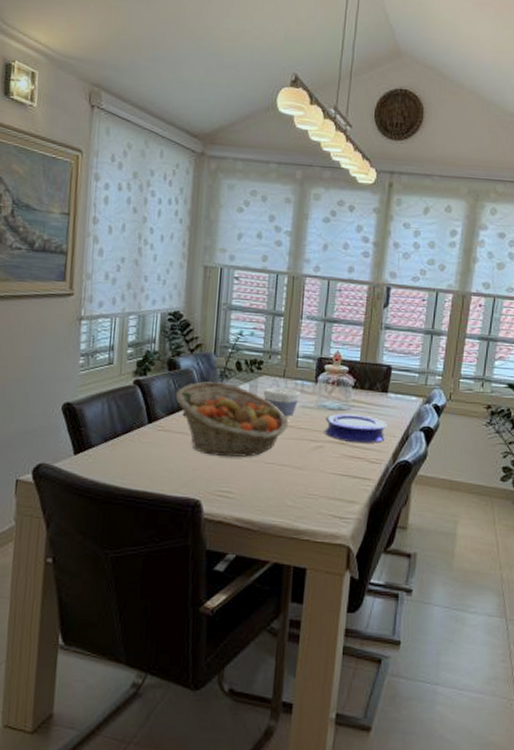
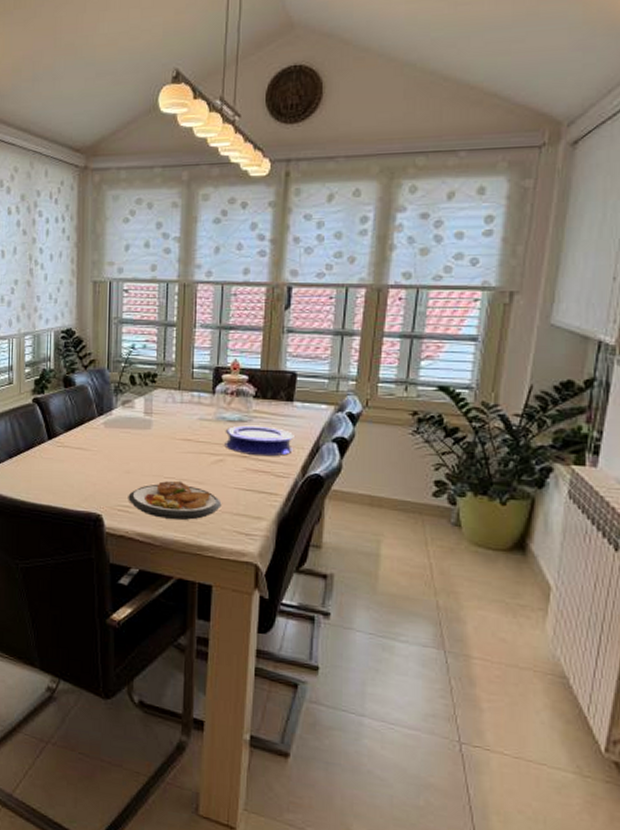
fruit basket: present [175,381,289,458] -> none [72,397,186,472]
plate: none [228,466,319,505] -> present [128,480,222,520]
bowl: present [263,387,300,417] -> none [158,400,197,430]

